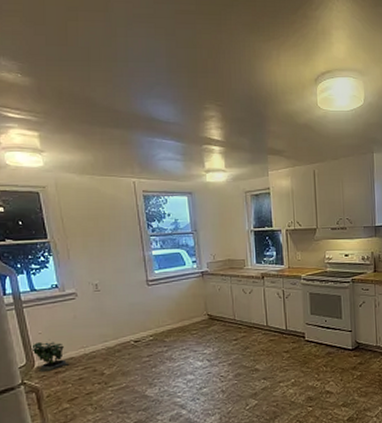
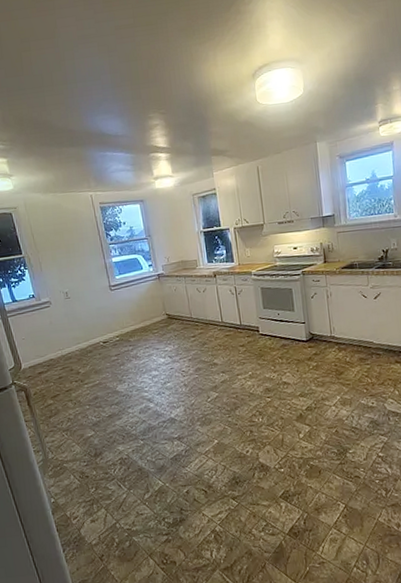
potted plant: present [30,339,68,372] -> none [16,344,49,373]

